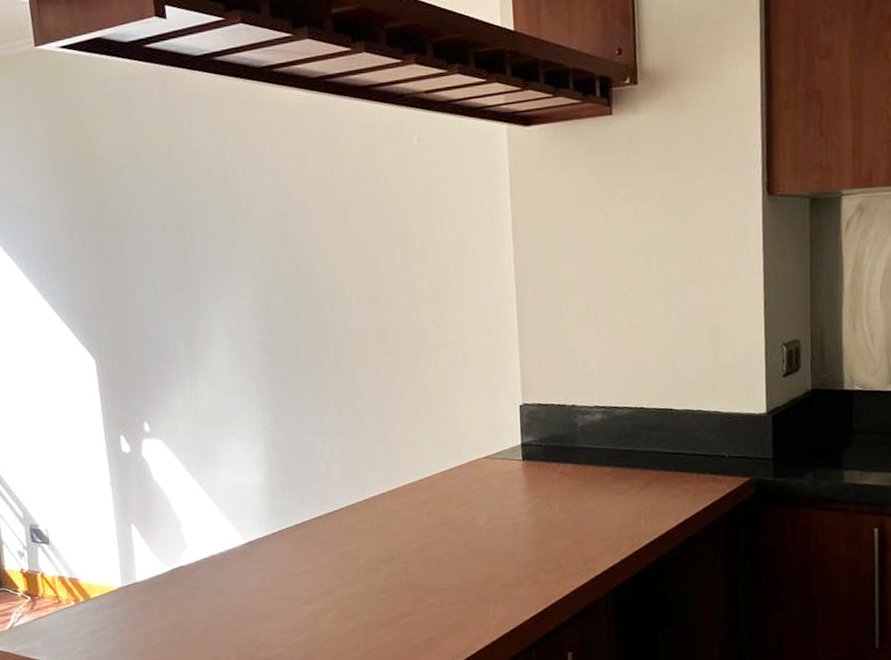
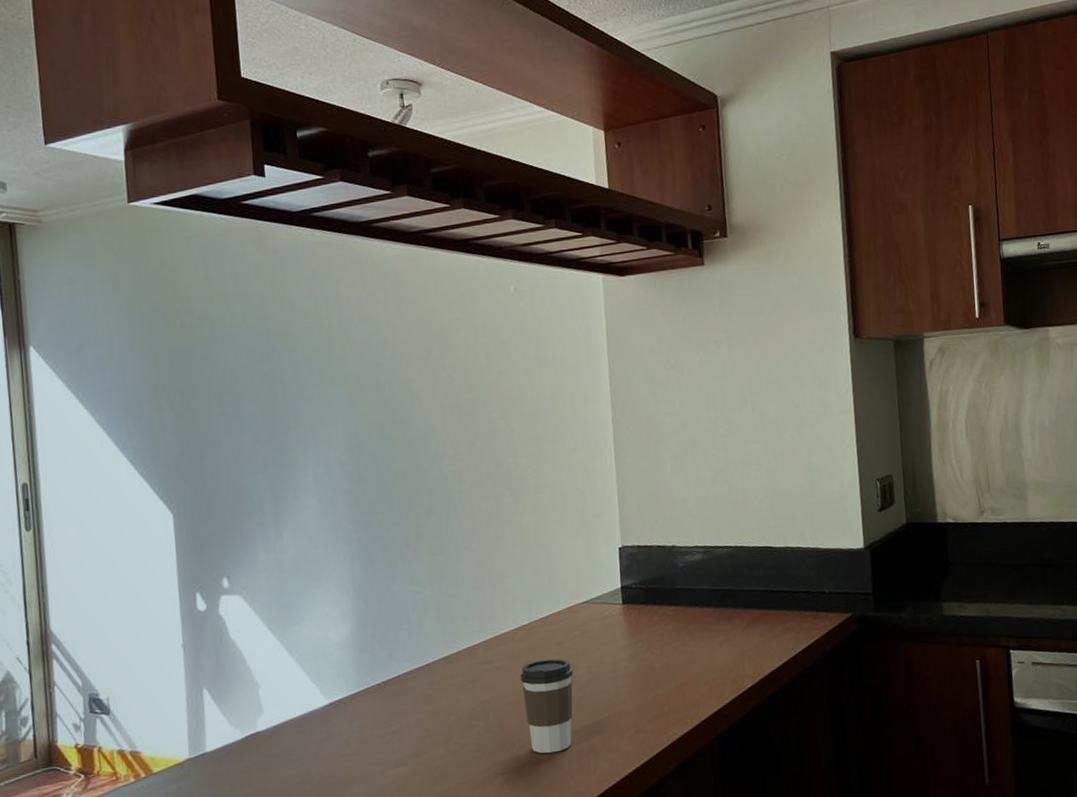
coffee cup: none [423,510,475,598] -> present [520,658,574,754]

